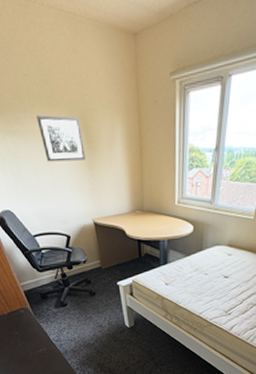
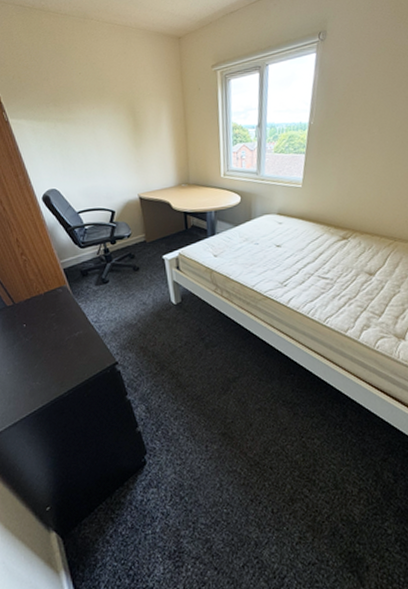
wall art: present [36,115,87,162] -> none [87,104,133,144]

